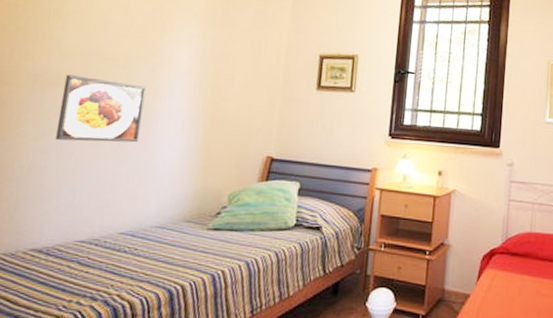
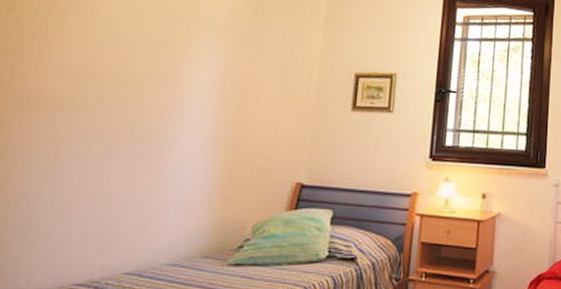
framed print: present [55,75,146,143] -> none [49,97,159,171]

